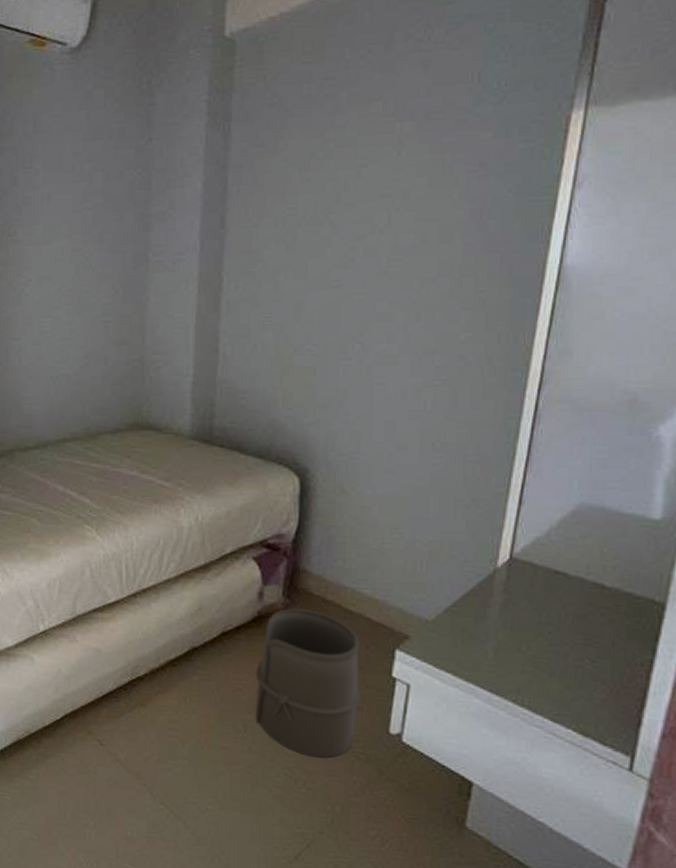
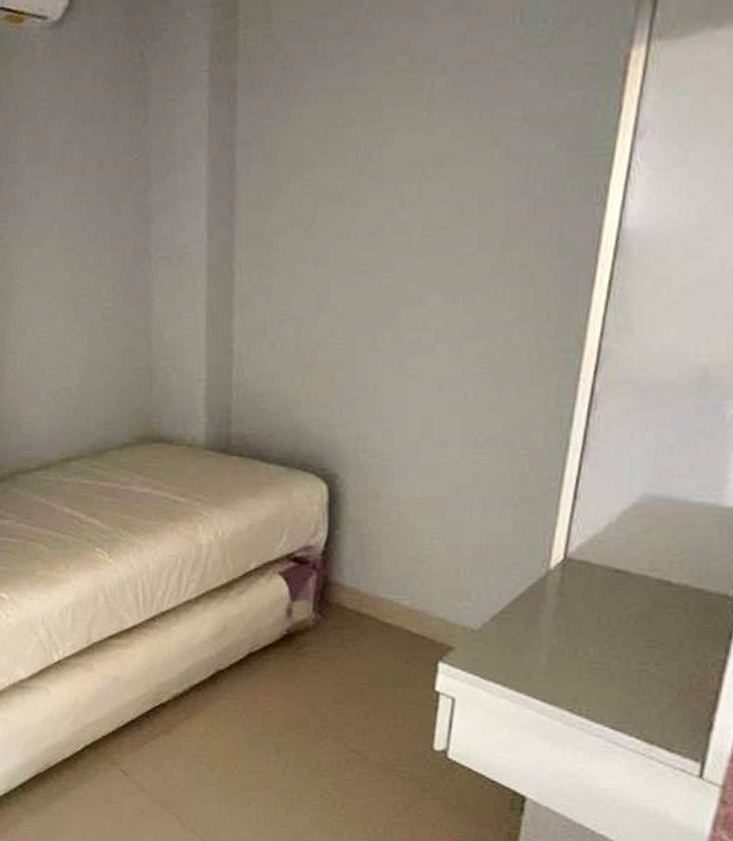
trash bin: present [255,608,360,758] -> none [287,623,401,778]

